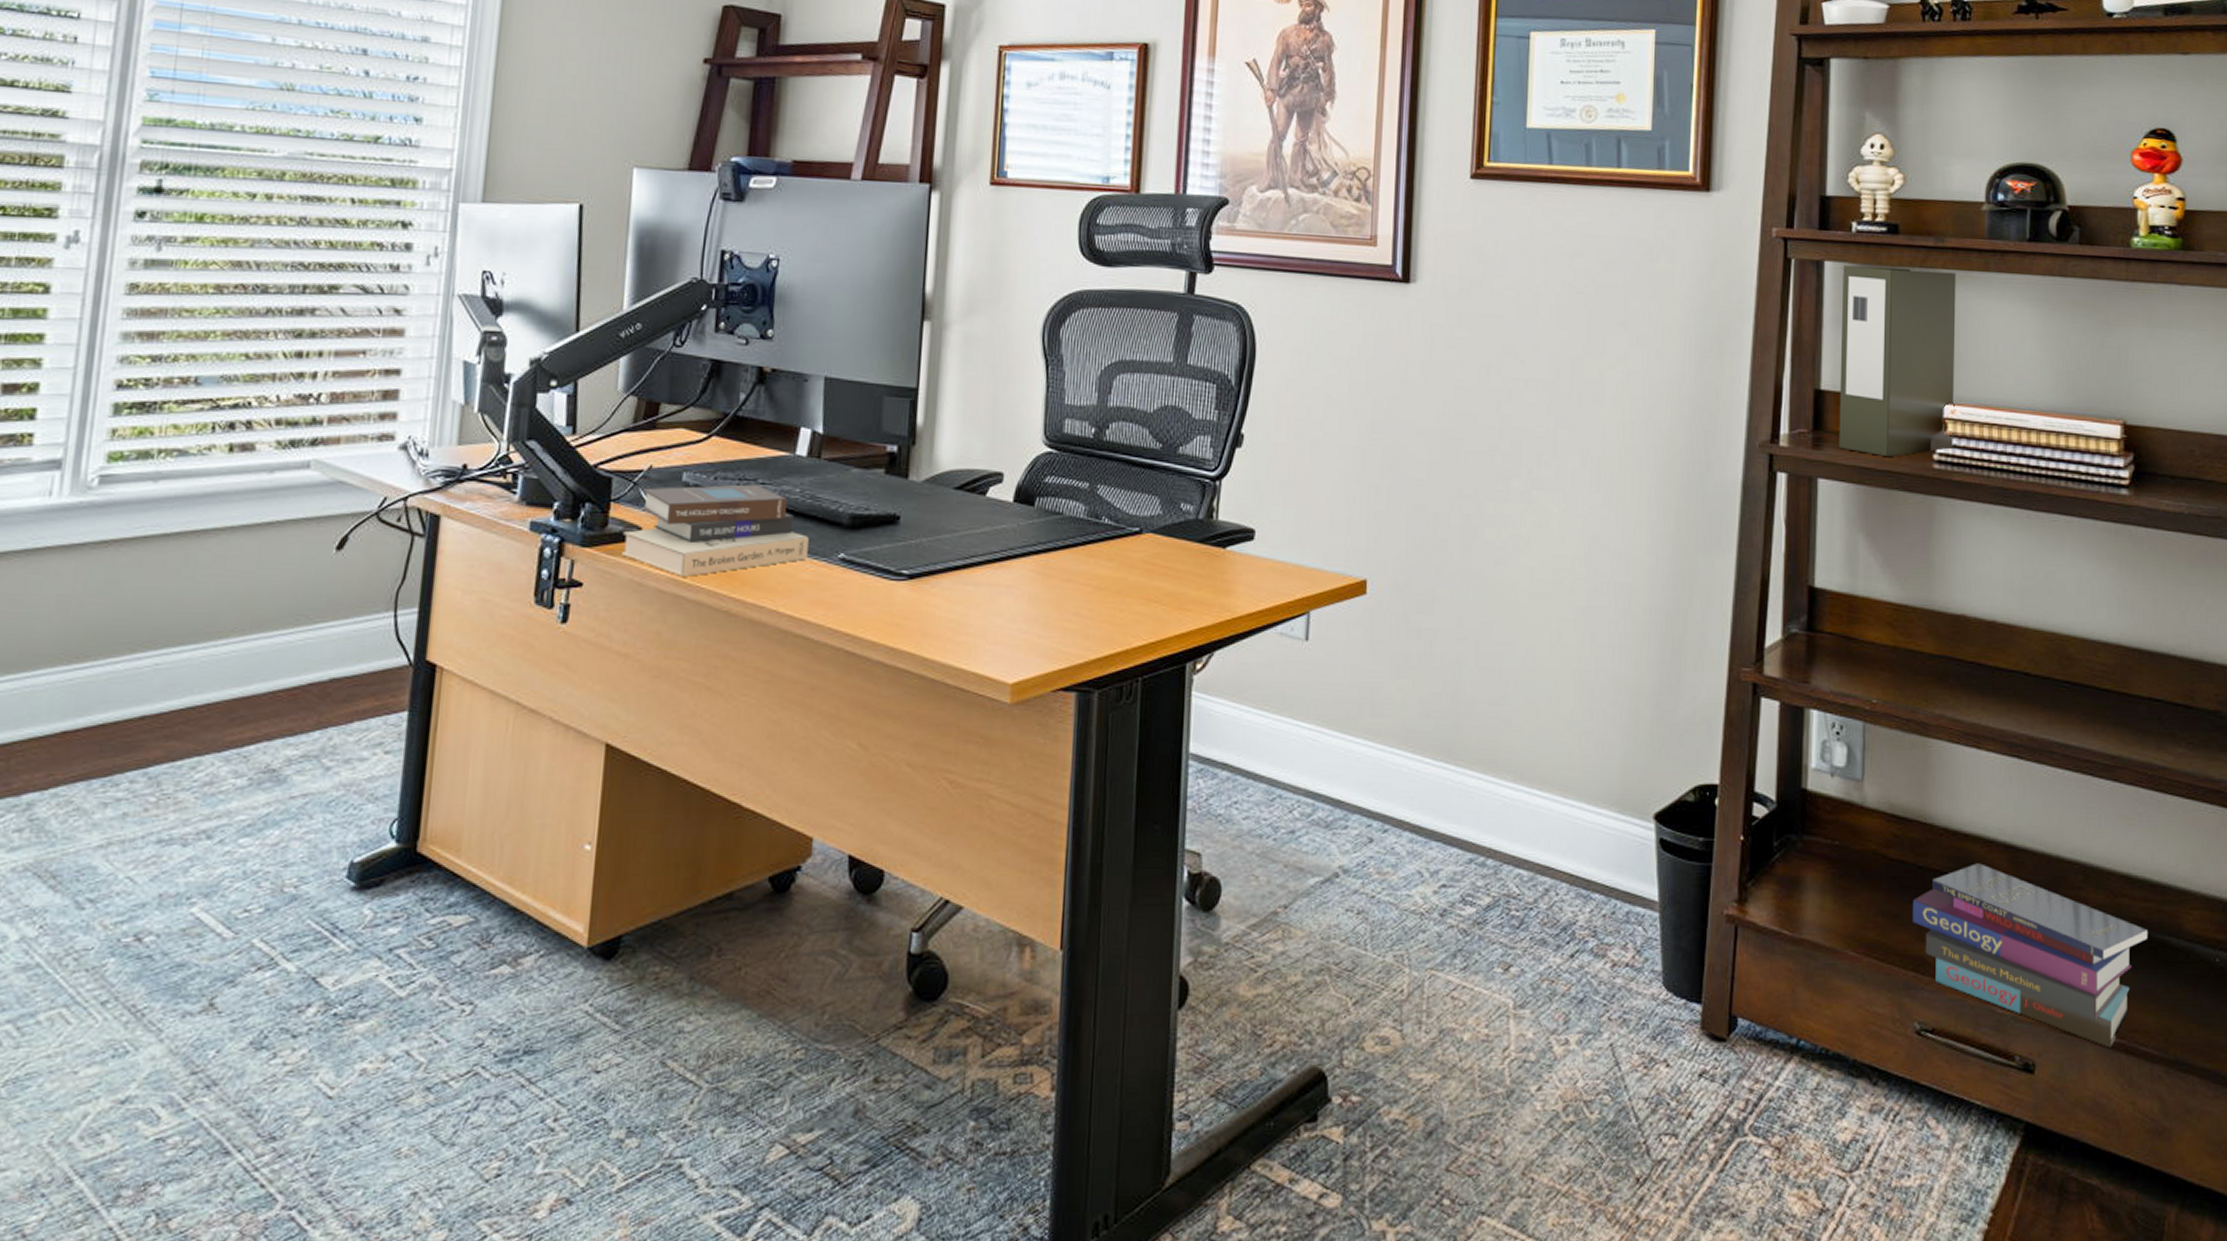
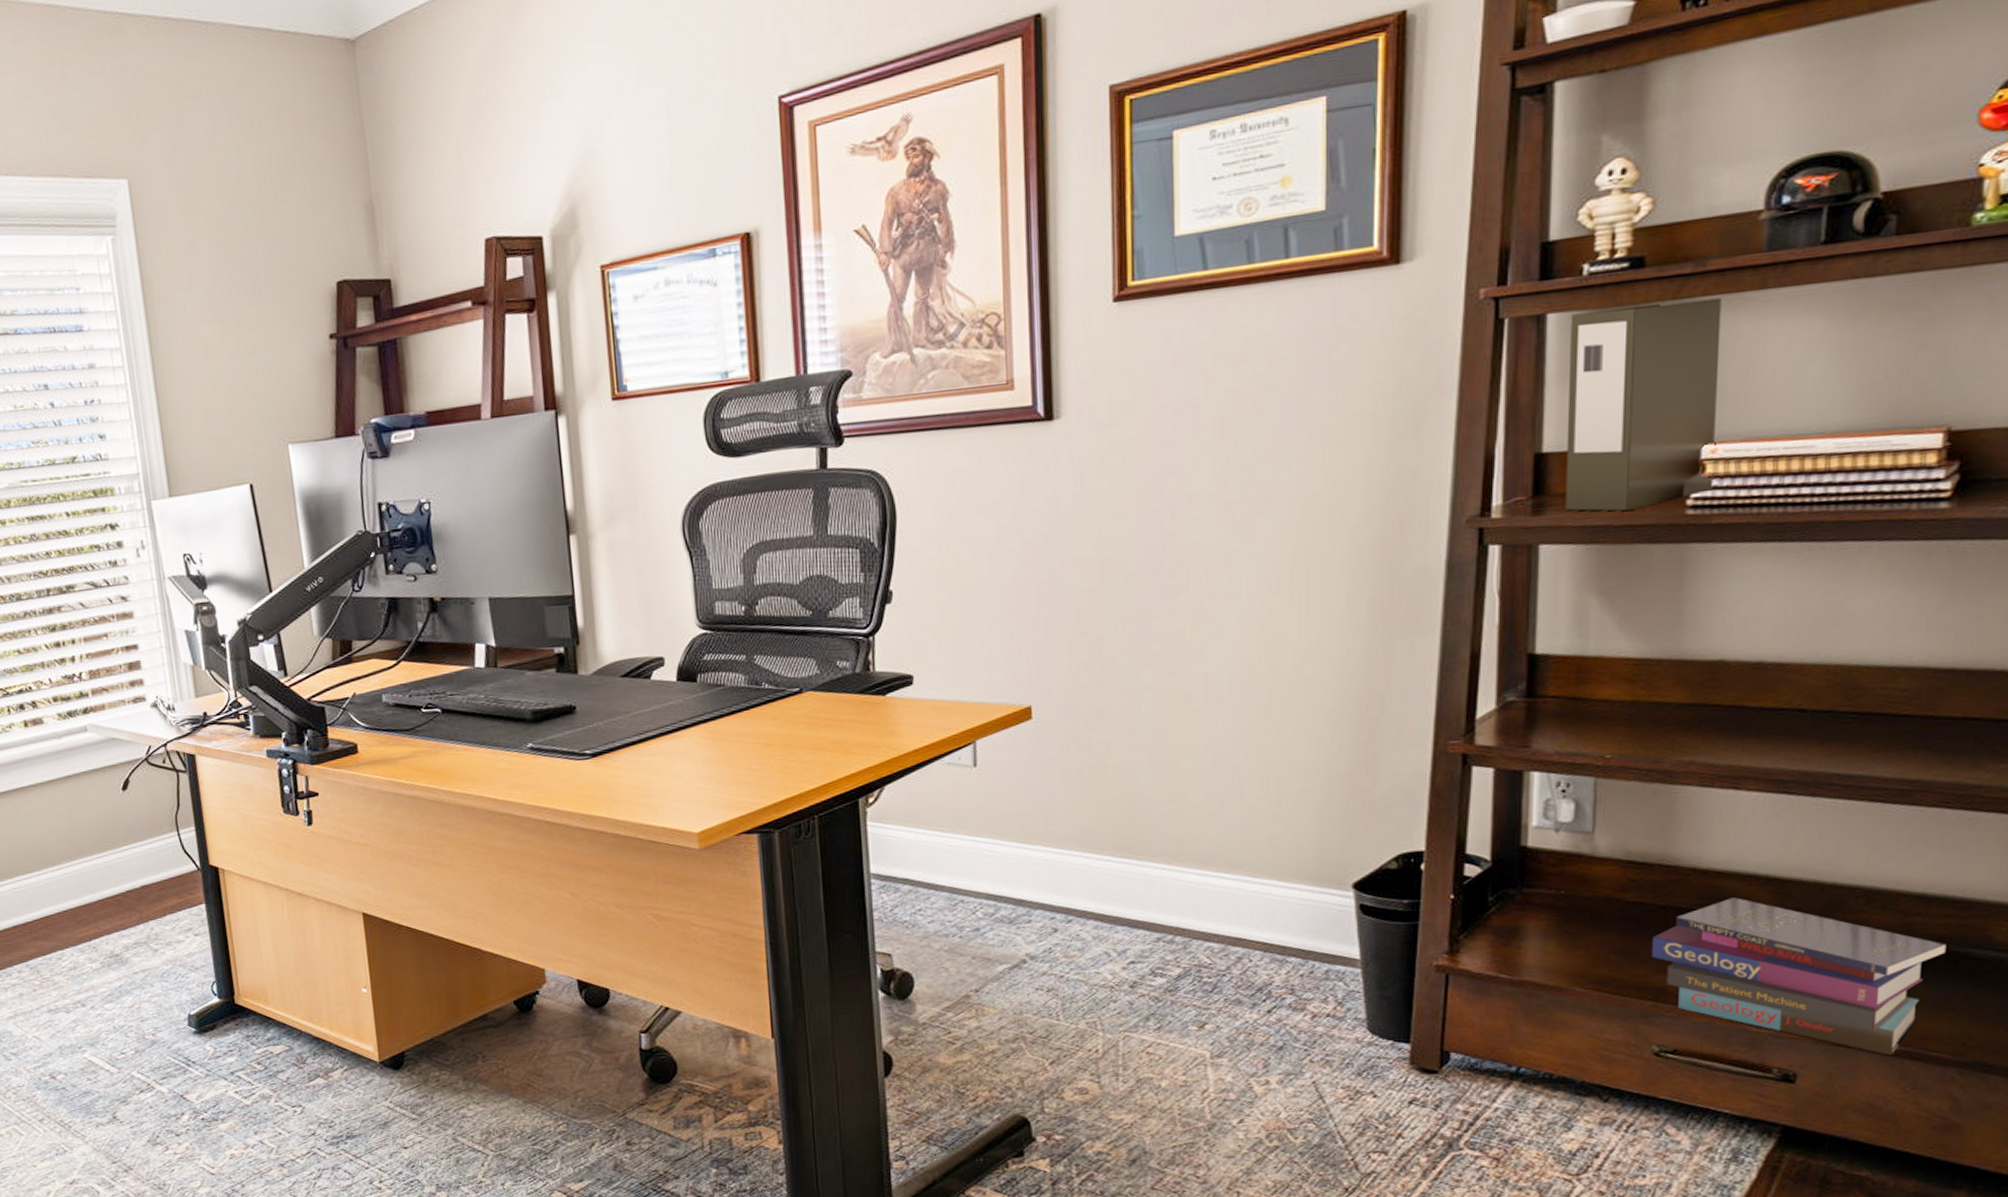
books: present [620,484,809,577] -> none [342,696,501,779]

